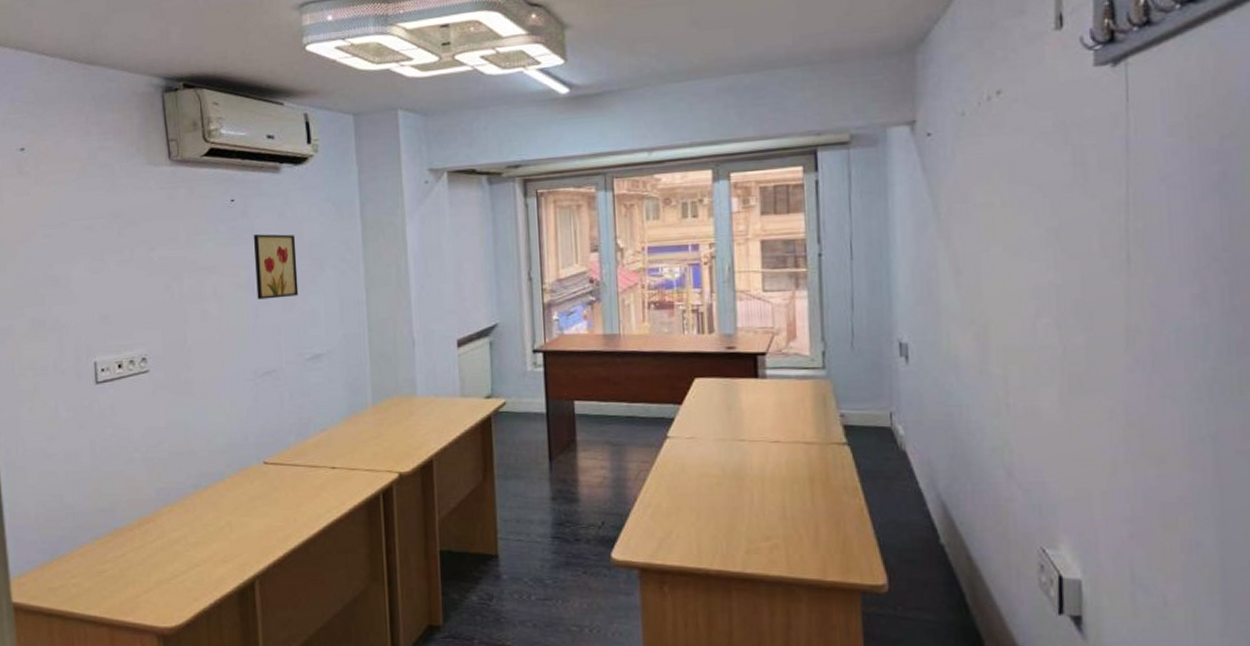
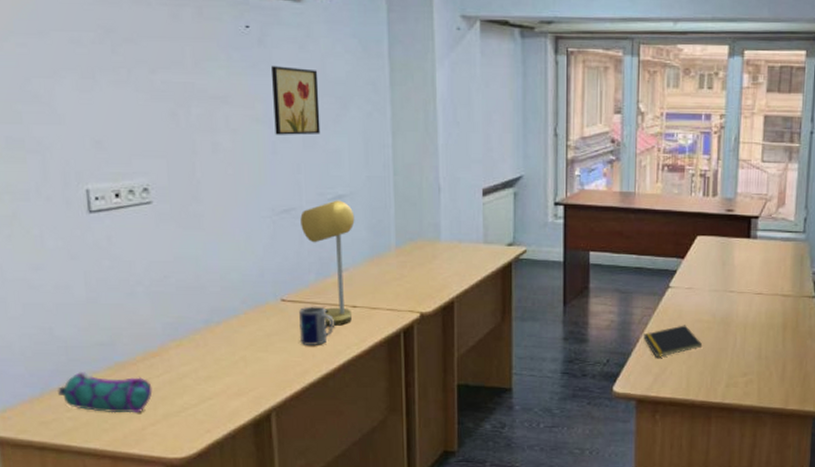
pencil case: none [65,538,147,580] -> present [58,372,153,413]
desk lamp: none [281,359,332,488] -> present [300,200,355,326]
mug: none [281,468,314,509] -> present [299,306,334,345]
notepad: none [642,480,713,519] -> present [643,325,703,358]

